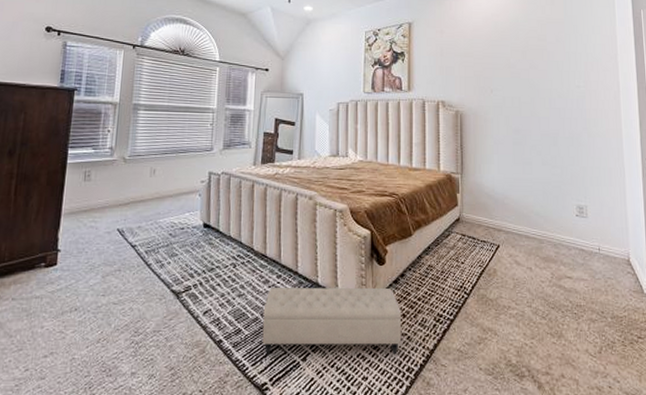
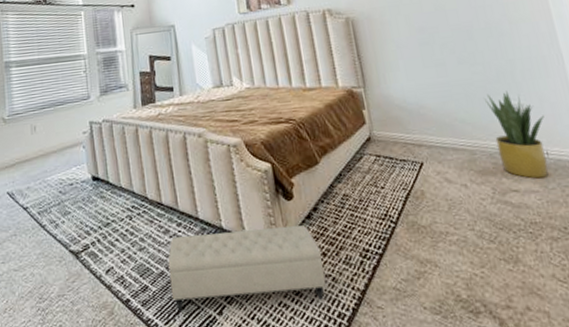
planter: none [558,192,602,269] -> present [485,90,549,179]

